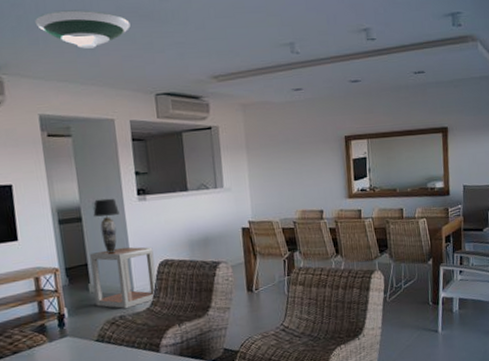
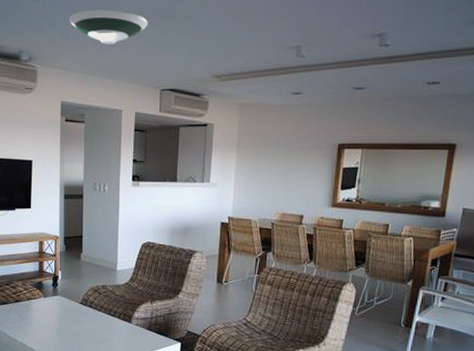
side table: present [89,246,158,309] -> none [84,225,138,279]
table lamp: present [93,198,120,254] -> none [93,180,115,230]

